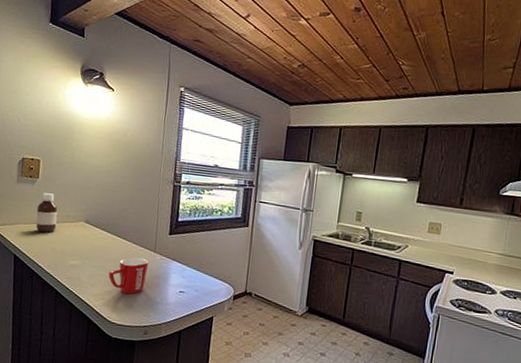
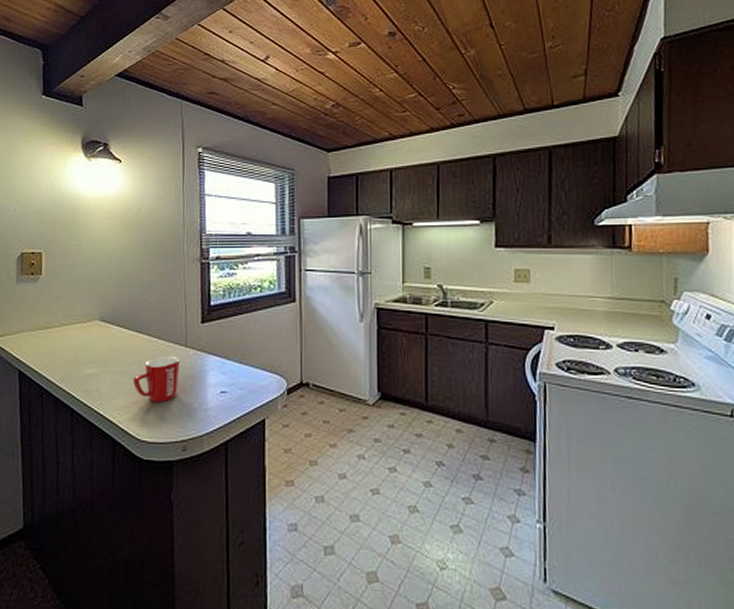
bottle: present [35,193,58,233] -> none [41,291,67,339]

